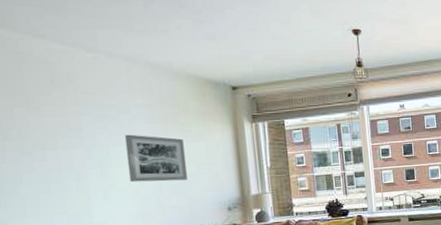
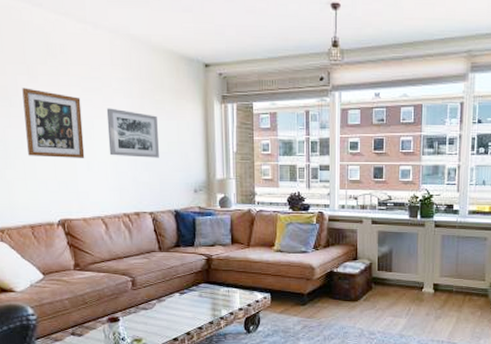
wall art: none [20,119,100,191] -> present [22,87,85,158]

